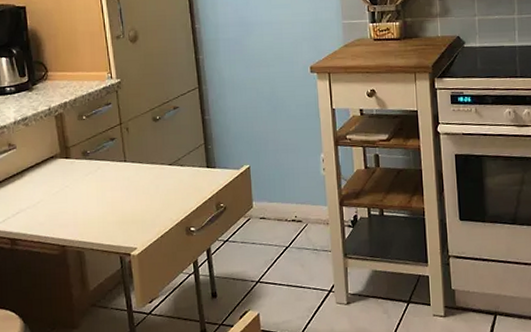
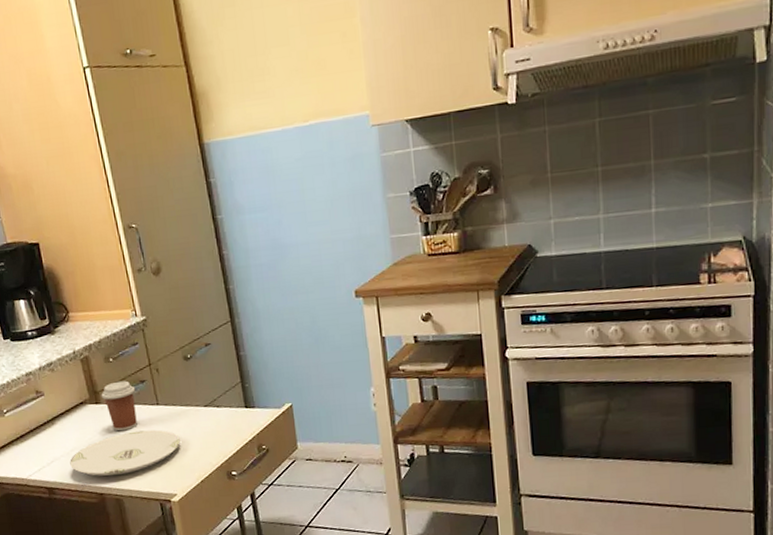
plate: none [35,185,144,229] -> present [70,429,181,476]
coffee cup: none [71,138,105,186] -> present [101,381,138,432]

